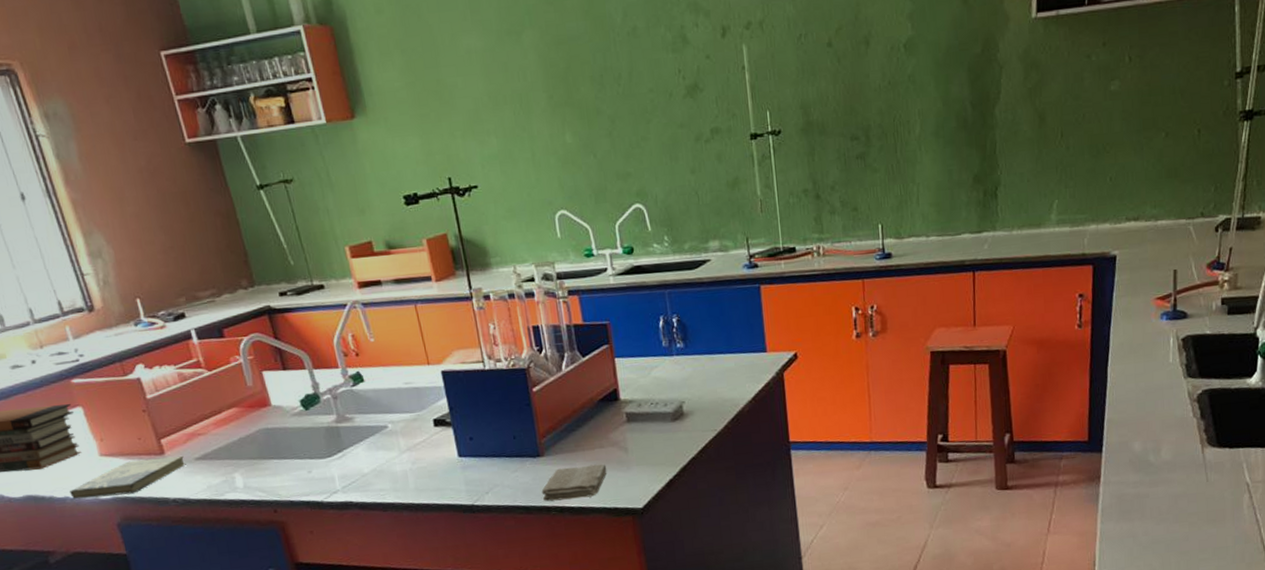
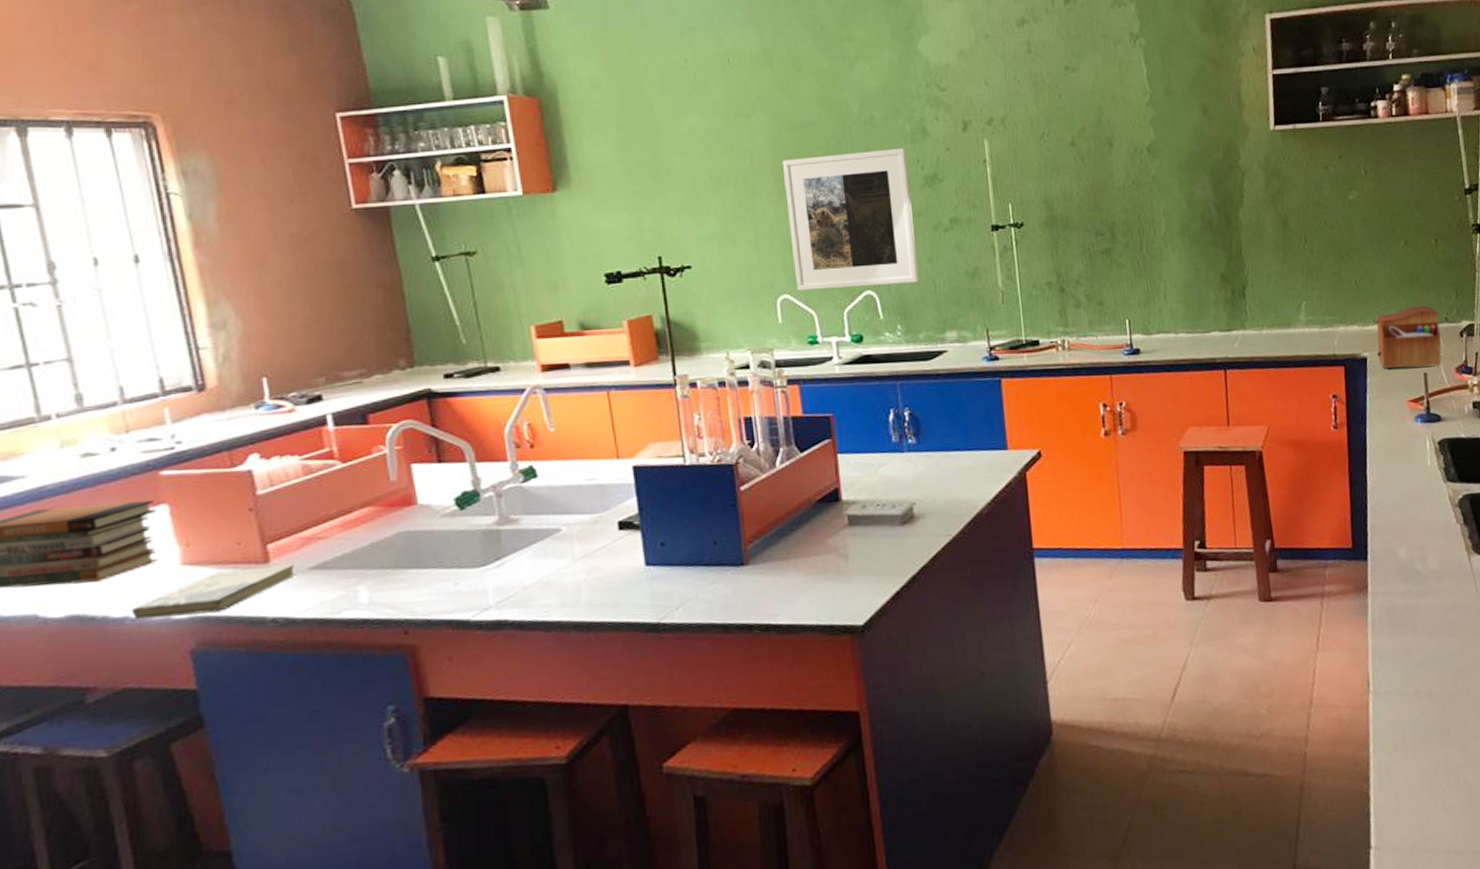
washcloth: present [541,463,607,502] -> none [743,573,823,619]
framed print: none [552,57,683,206] -> present [782,147,919,291]
sewing box: none [1127,200,1195,267] -> present [1376,305,1441,369]

